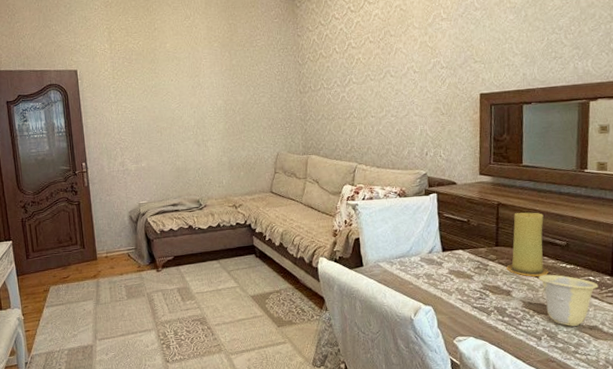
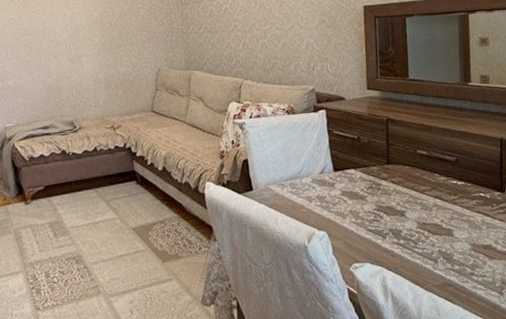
candle: present [507,212,548,277] -> none [399,127,440,195]
cup: present [538,274,599,326] -> none [431,192,490,247]

